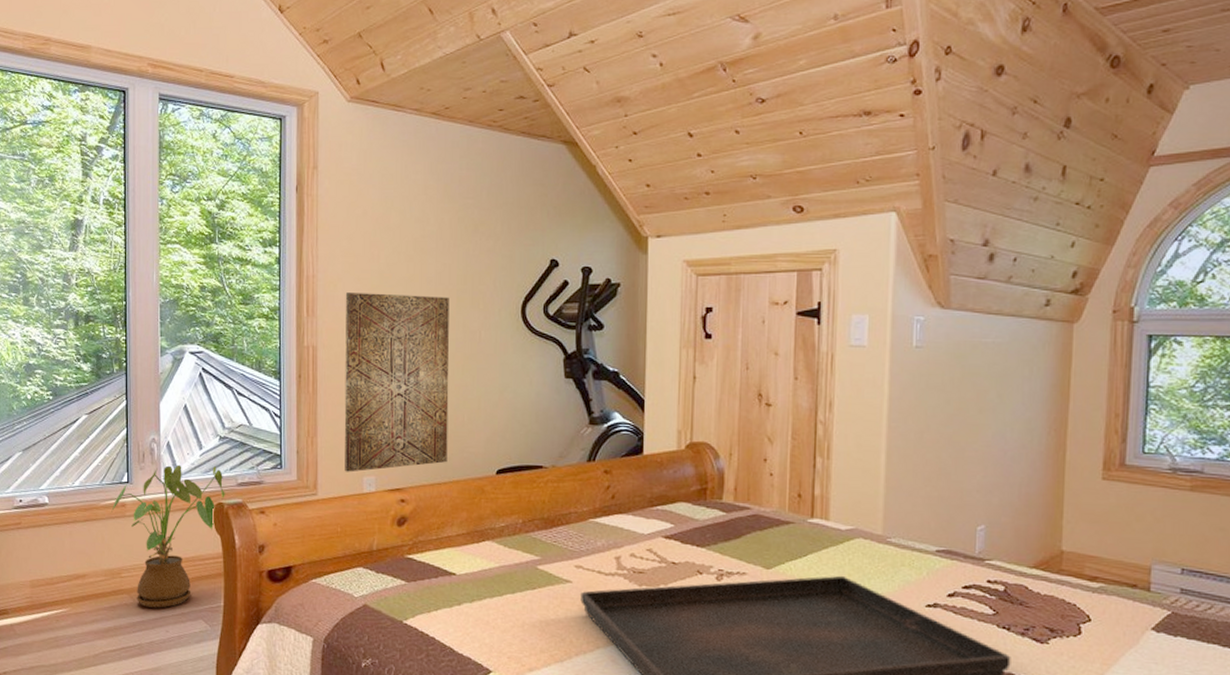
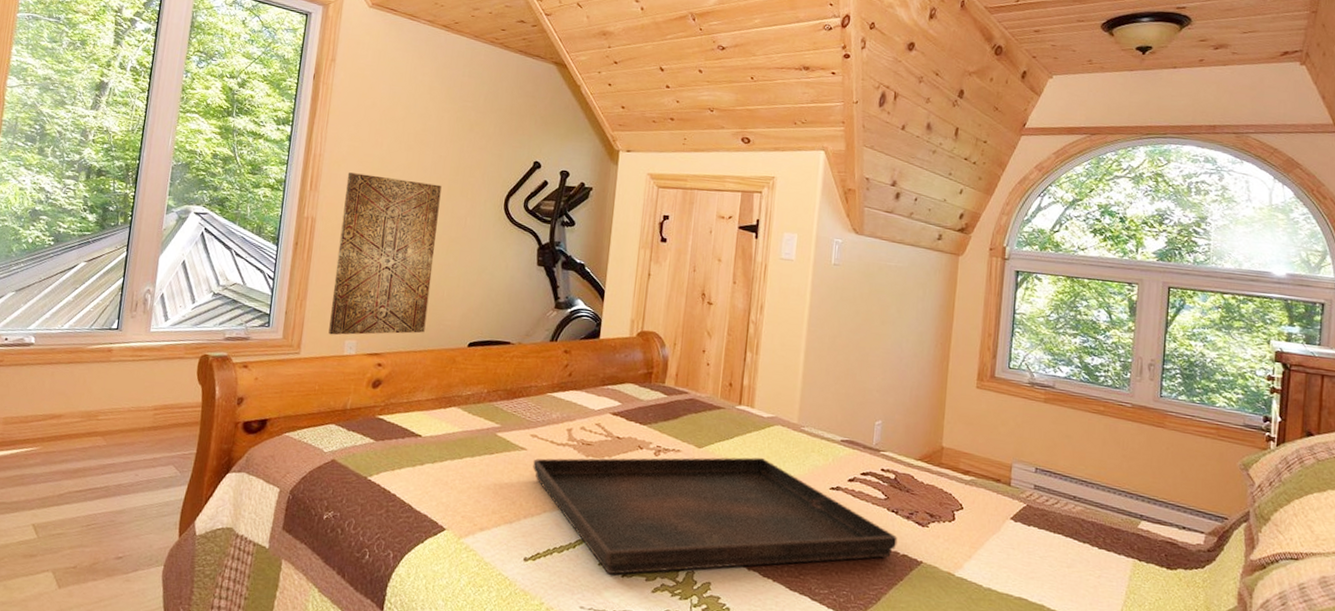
house plant: present [110,464,225,608] -> none [95,316,212,452]

